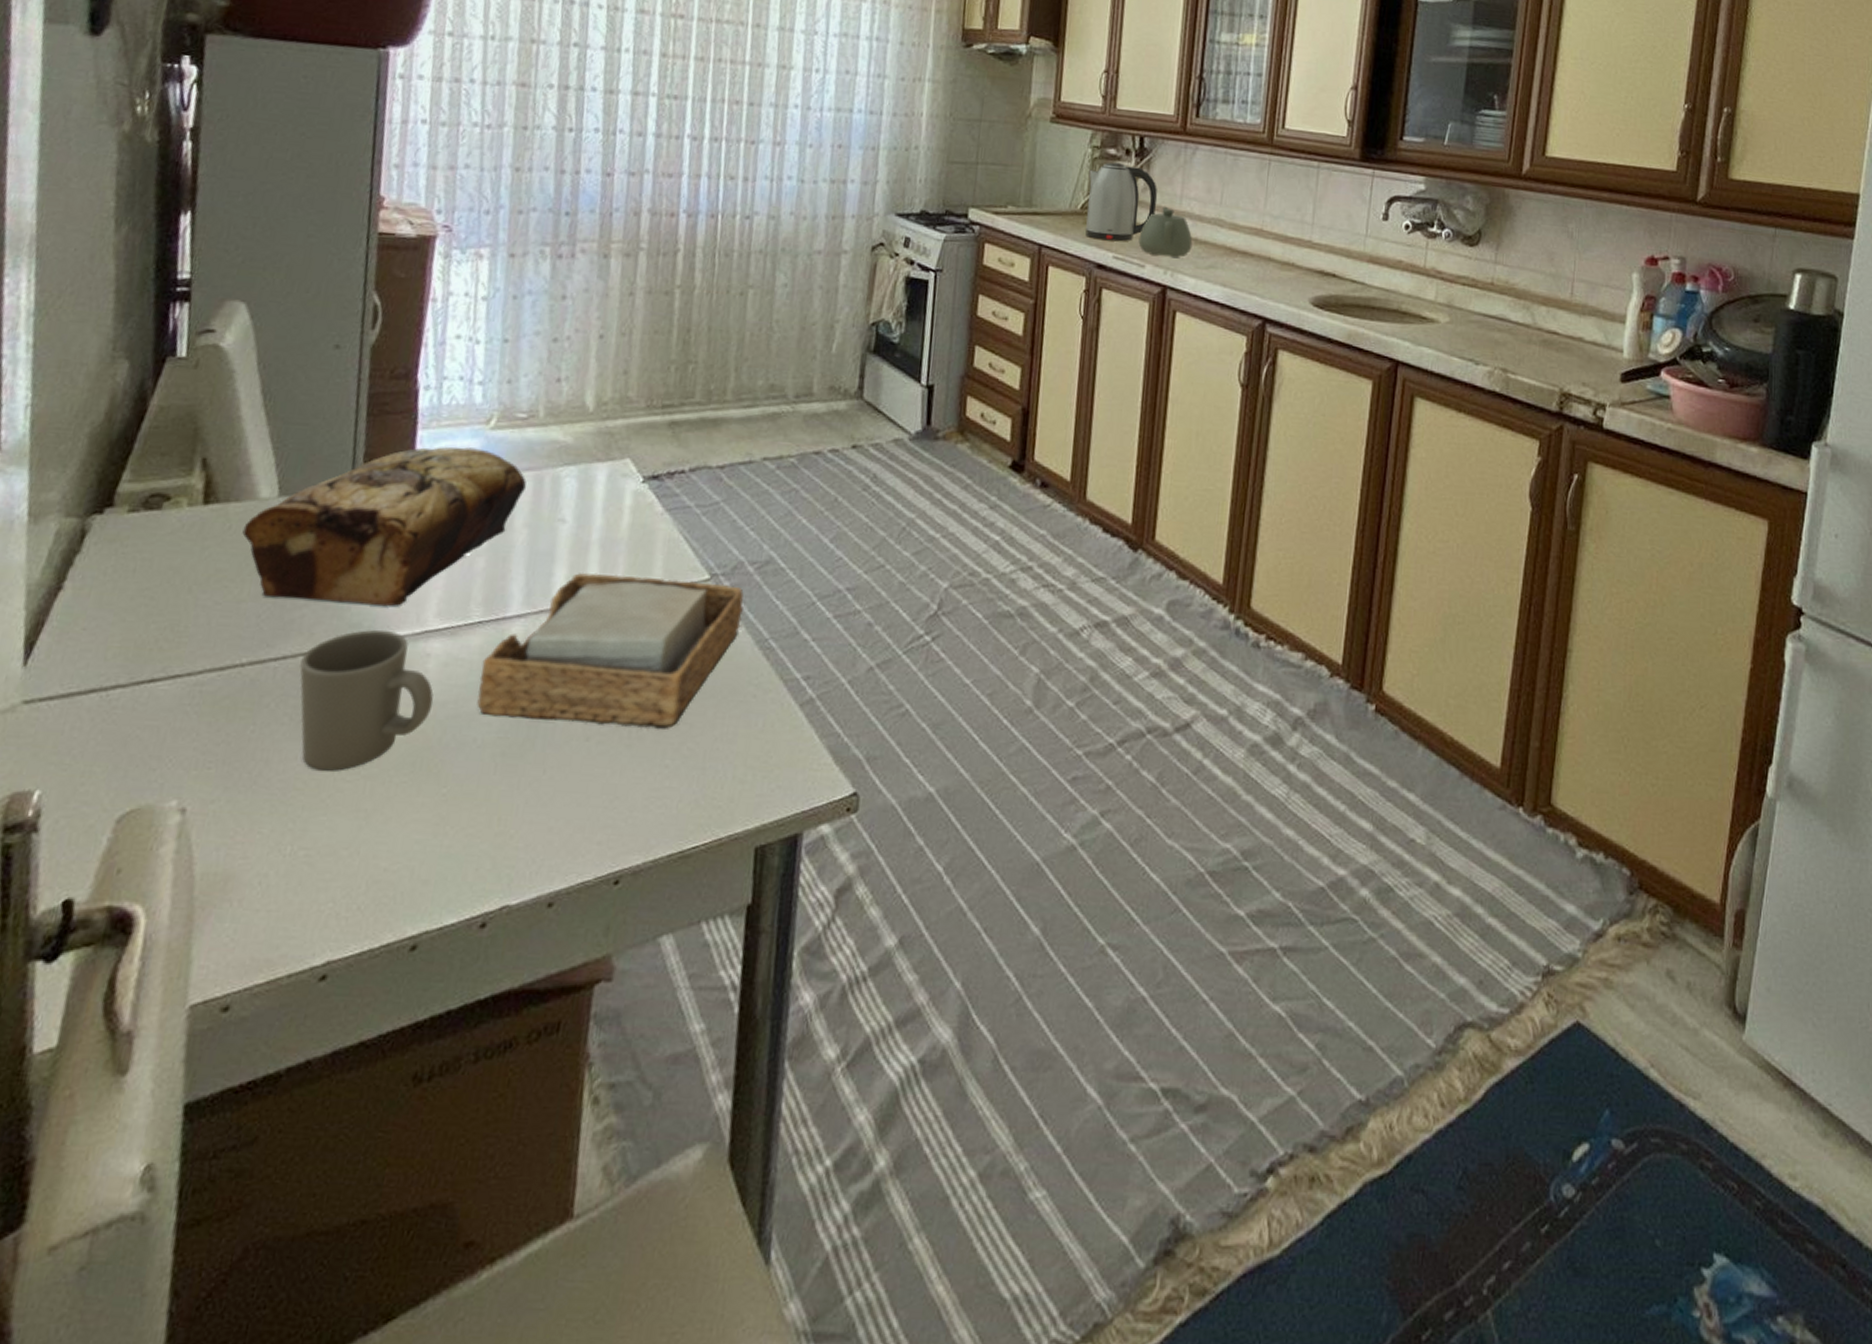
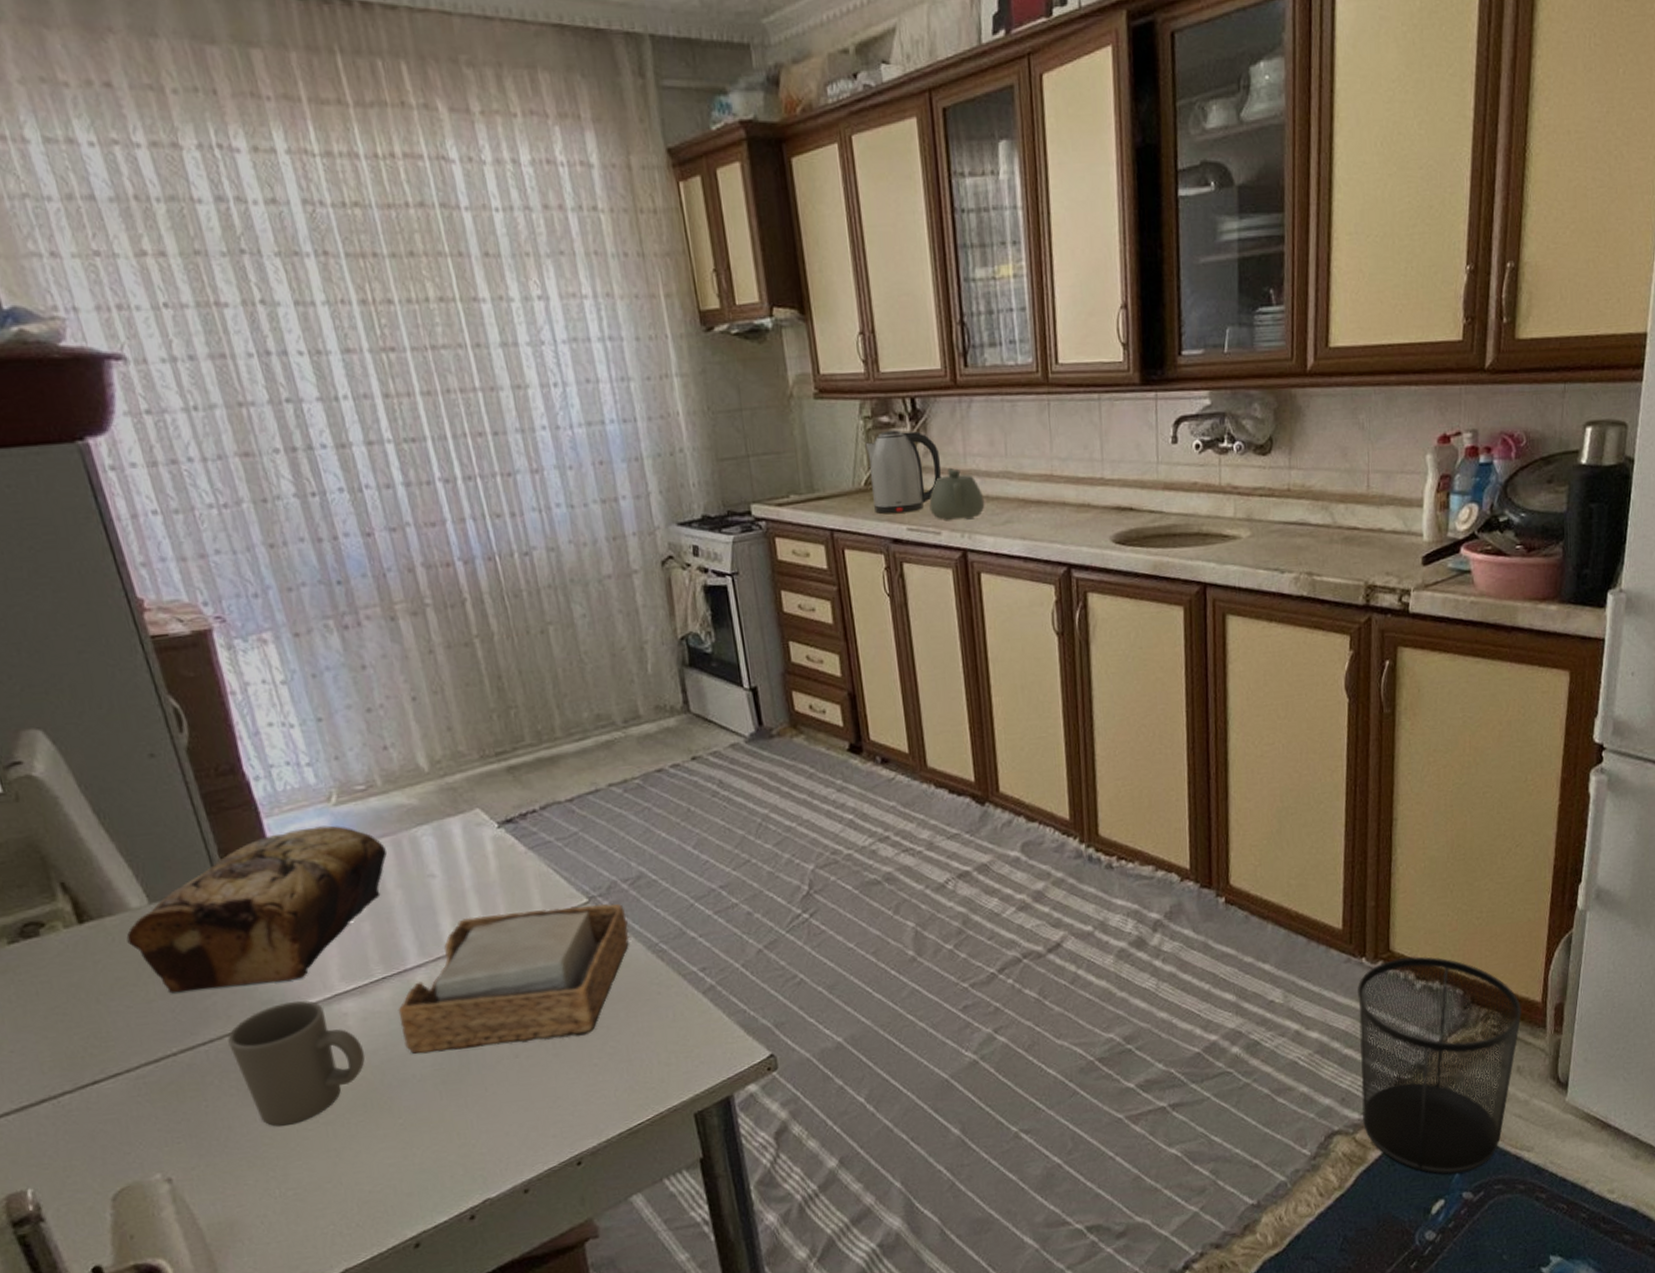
waste bin: none [1500,815,1696,1112] -> present [1358,956,1522,1175]

